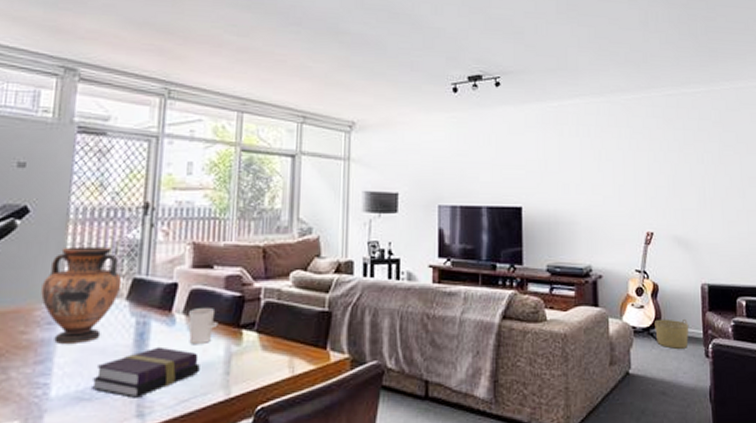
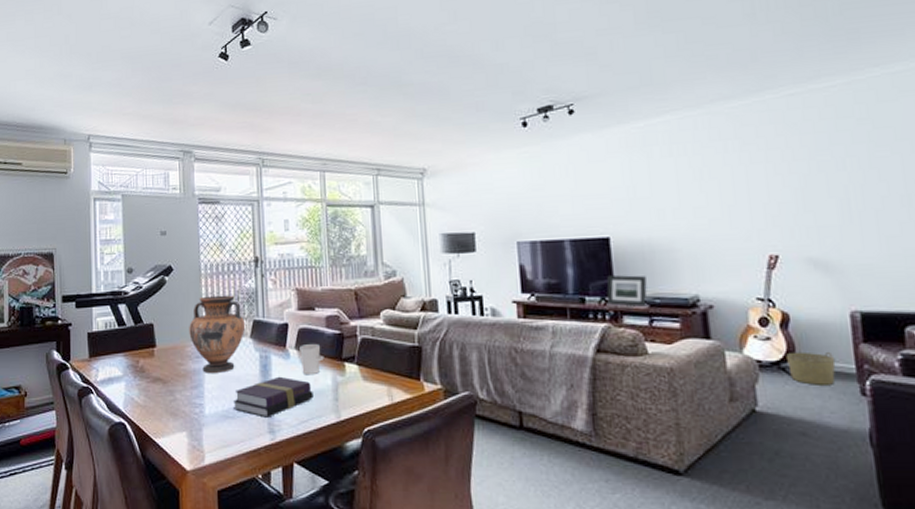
picture frame: none [516,244,550,275] -> present [606,275,648,307]

